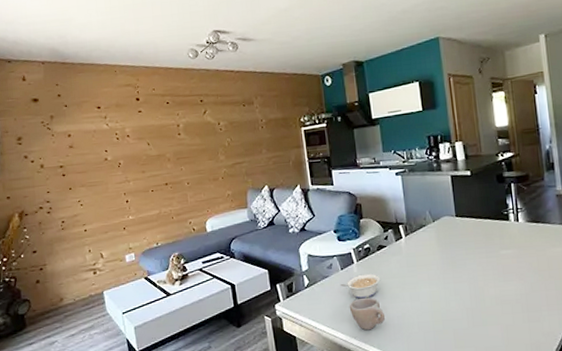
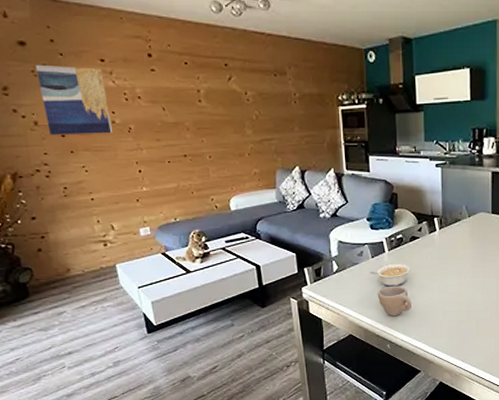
wall art: none [45,114,105,176] -> present [35,64,112,136]

